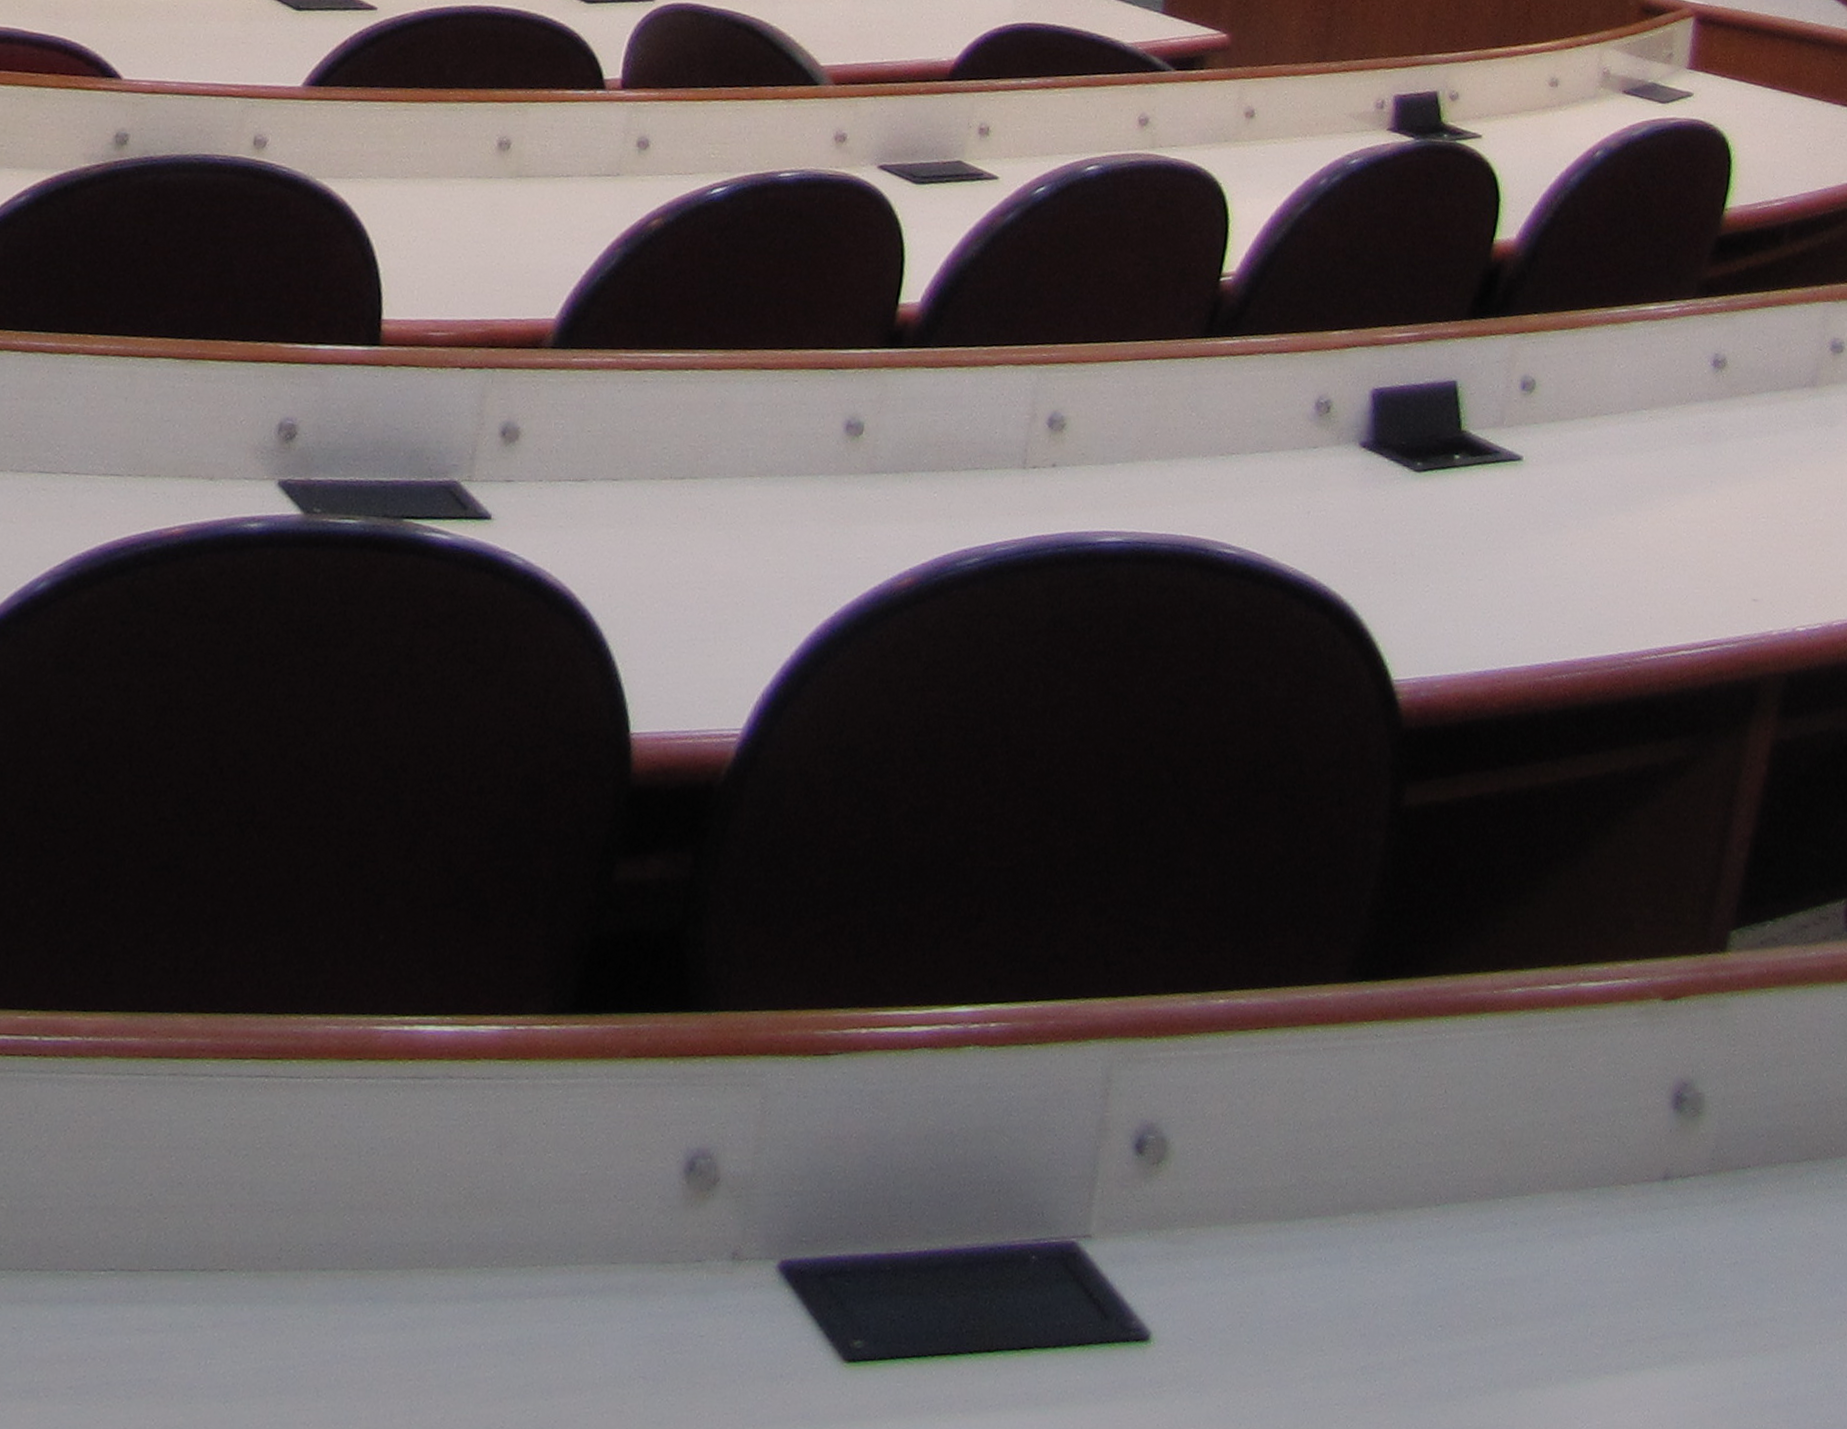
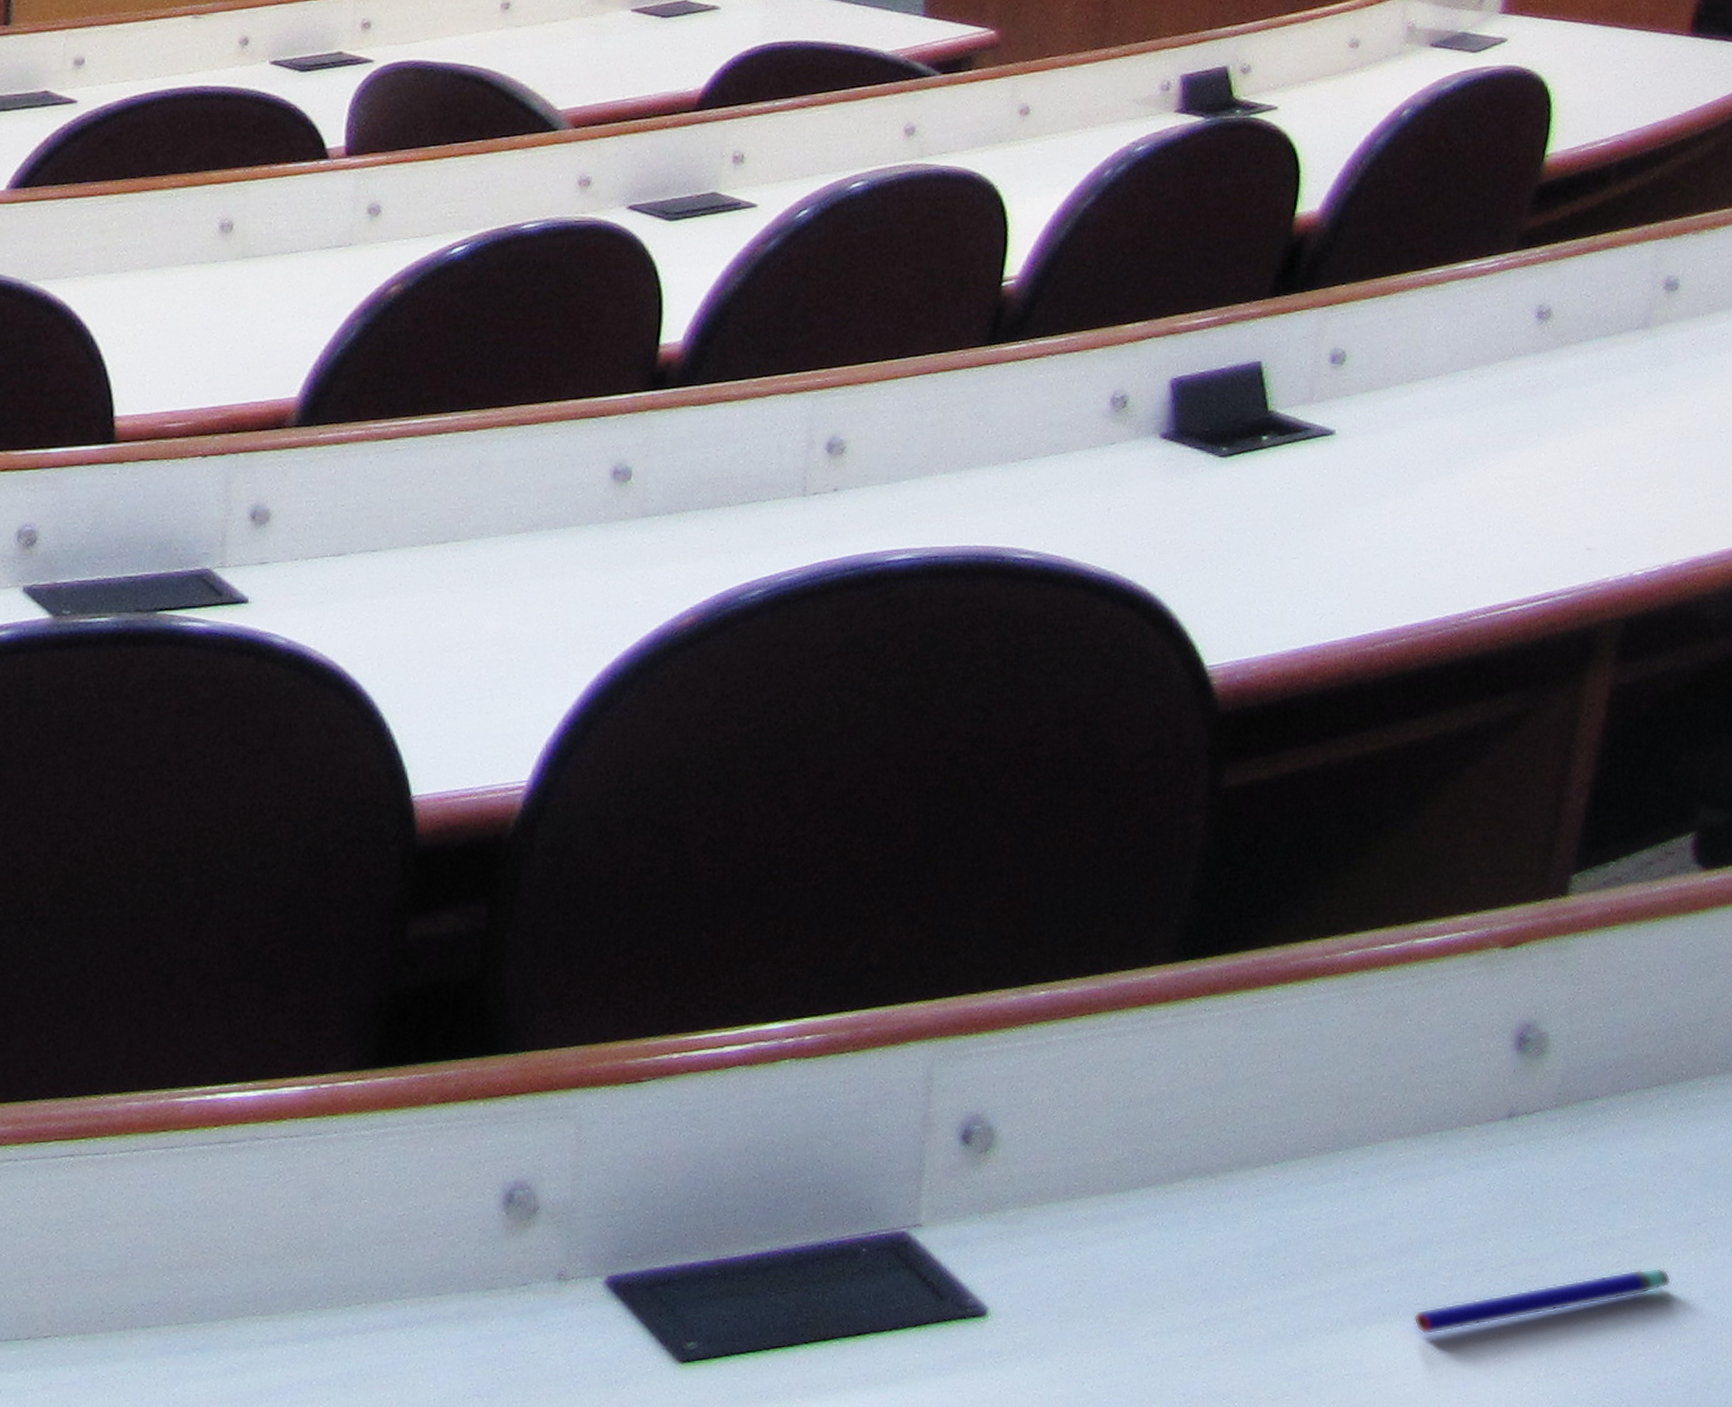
pen: none [1565,1354,1816,1406] -> present [1413,1267,1671,1335]

